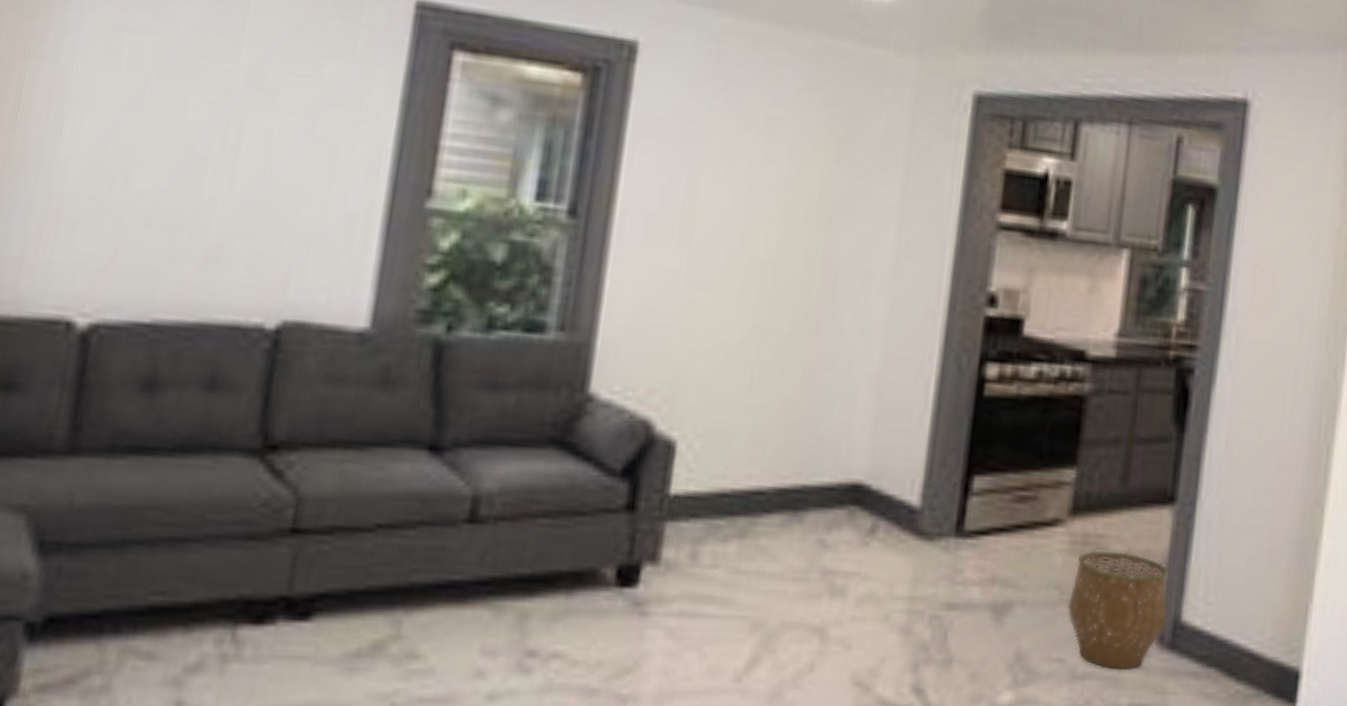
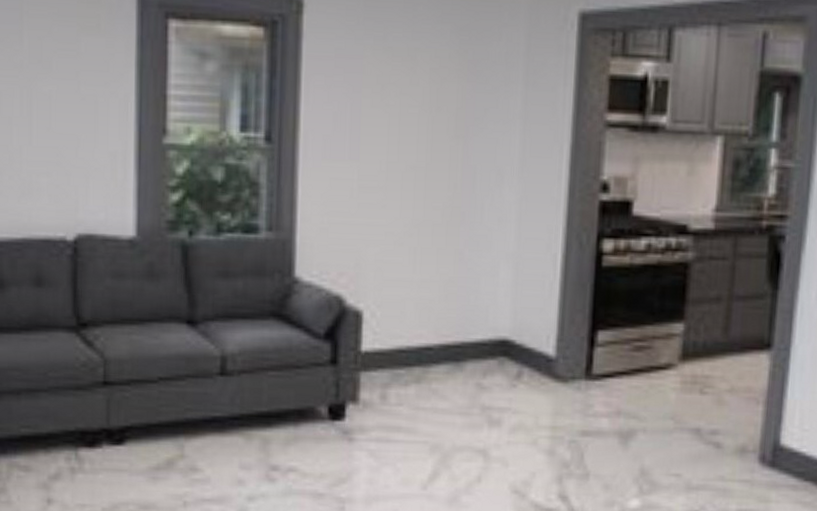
basket: present [1066,549,1169,671] -> none [681,387,768,484]

